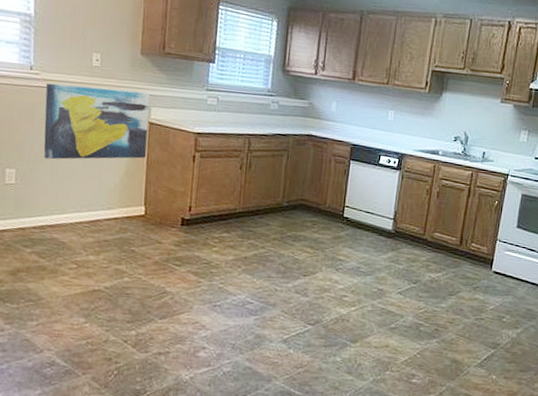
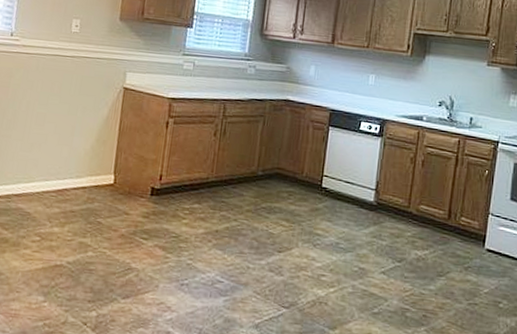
wall art: present [43,83,150,160] -> none [16,49,126,126]

